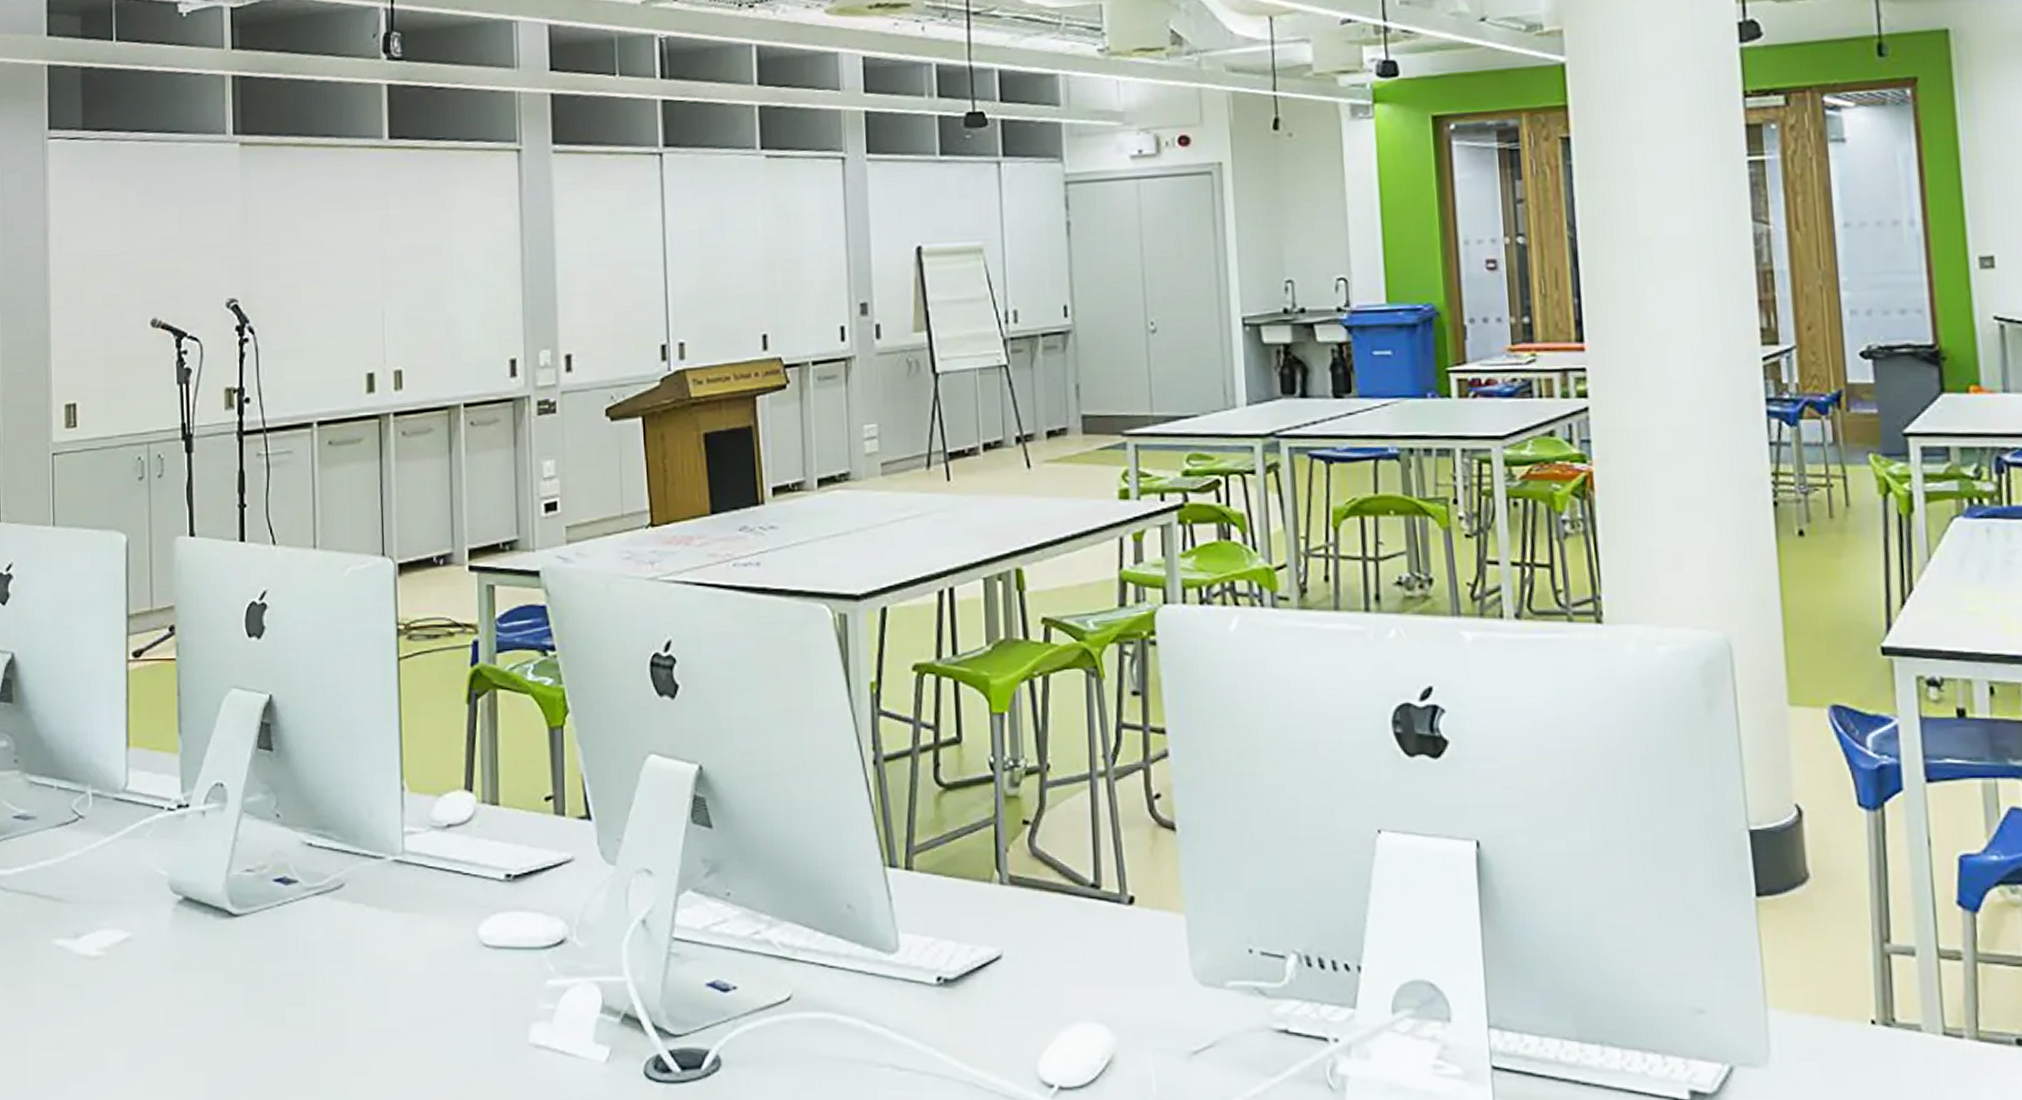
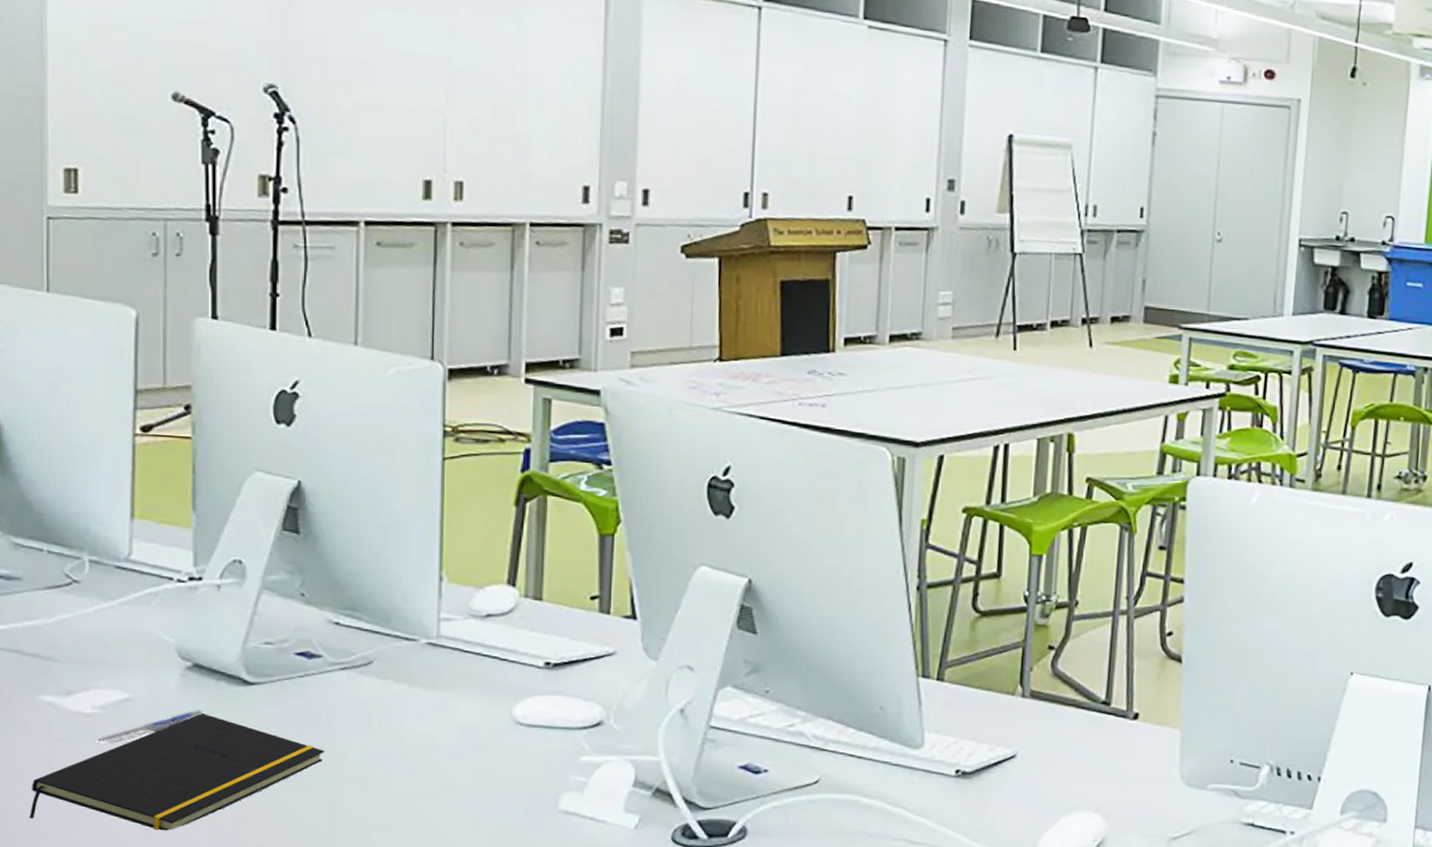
notepad: none [46,951,304,1082] -> present [30,713,324,831]
pen: none [103,947,193,988] -> present [98,710,202,743]

